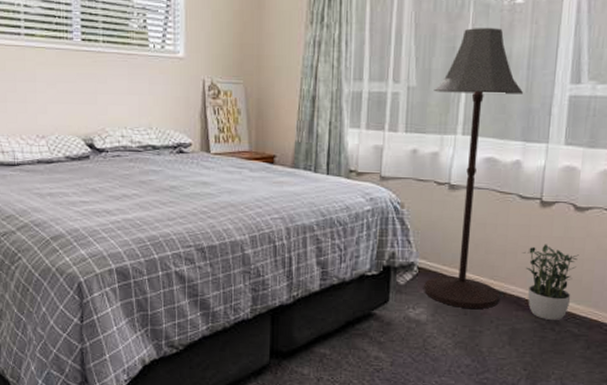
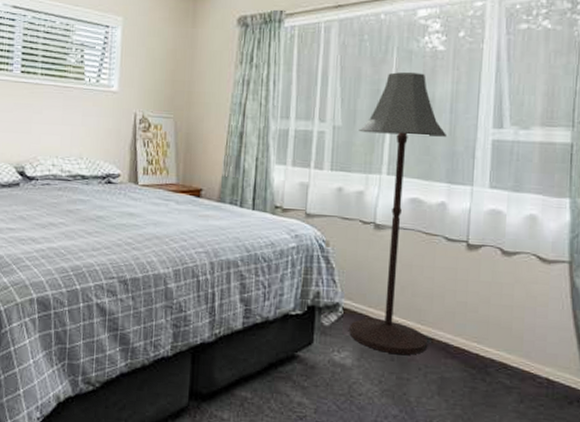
potted plant: present [522,244,579,320] -> none [449,288,508,370]

